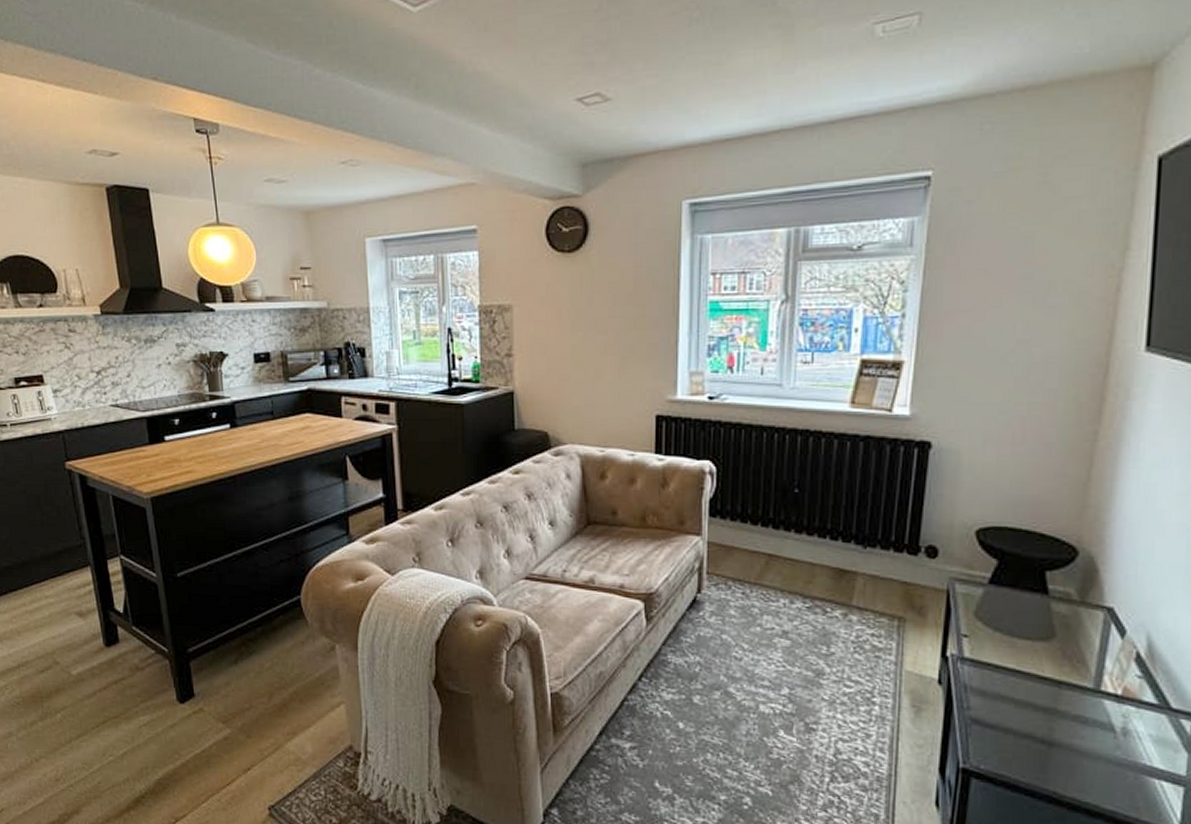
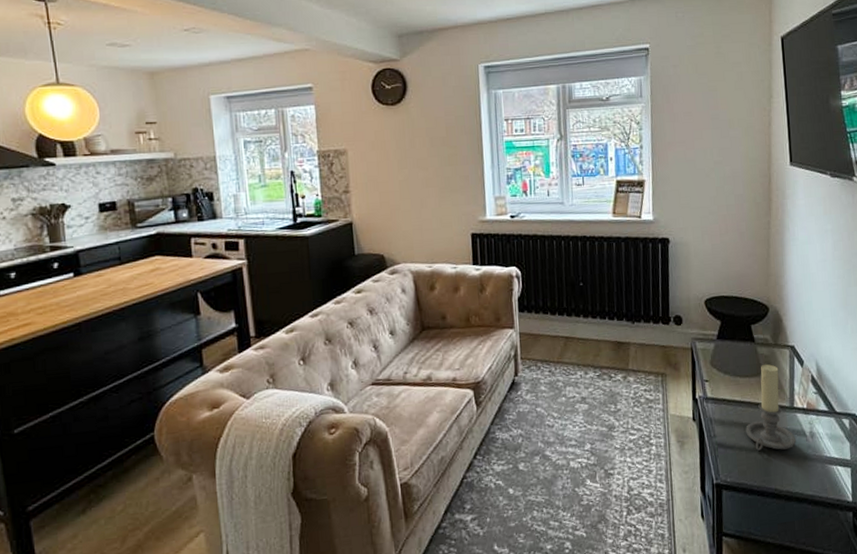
candle holder: none [1018,626,1098,744] -> present [745,364,796,451]

